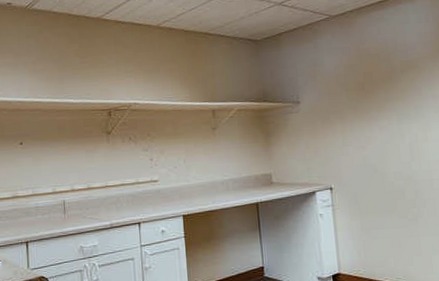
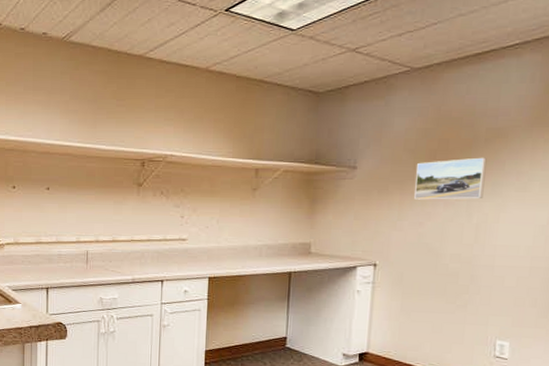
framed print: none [350,85,410,127] -> present [414,157,487,200]

